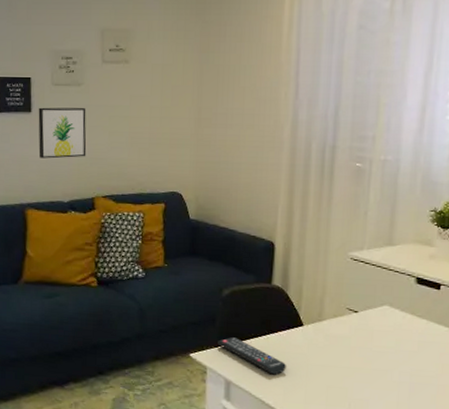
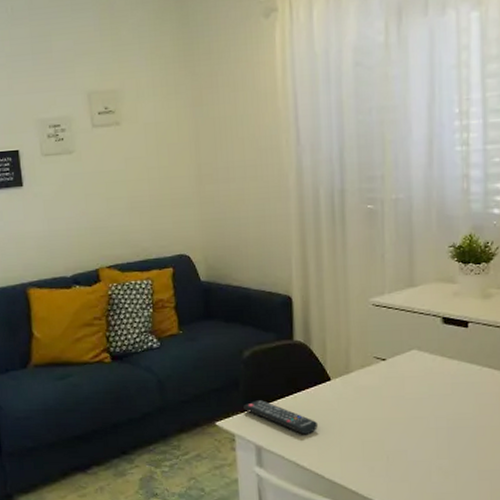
wall art: present [38,107,87,159] -> none [30,177,86,234]

